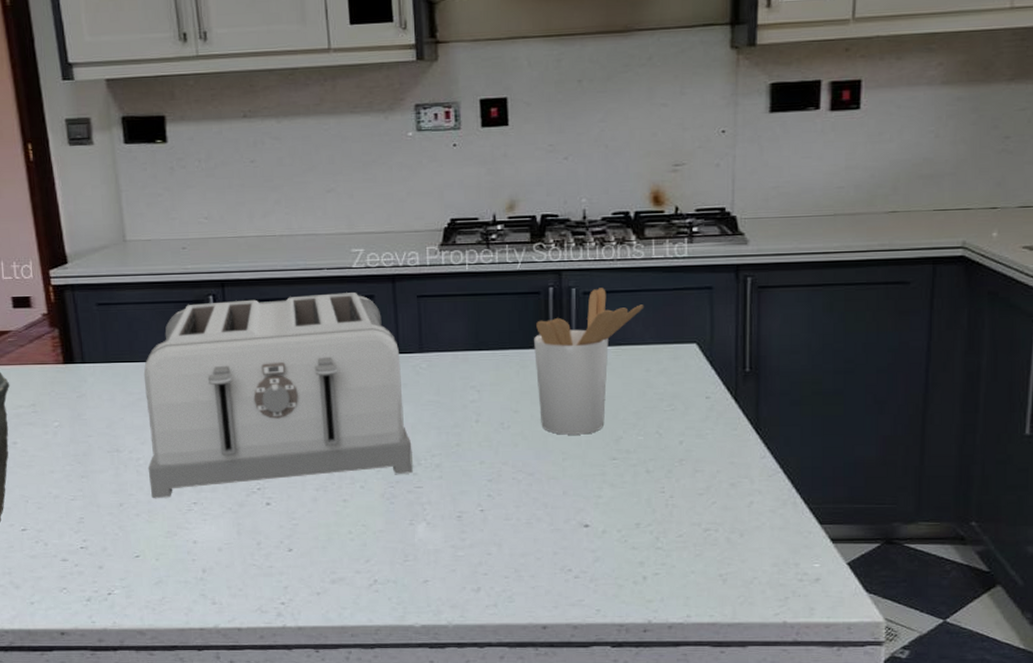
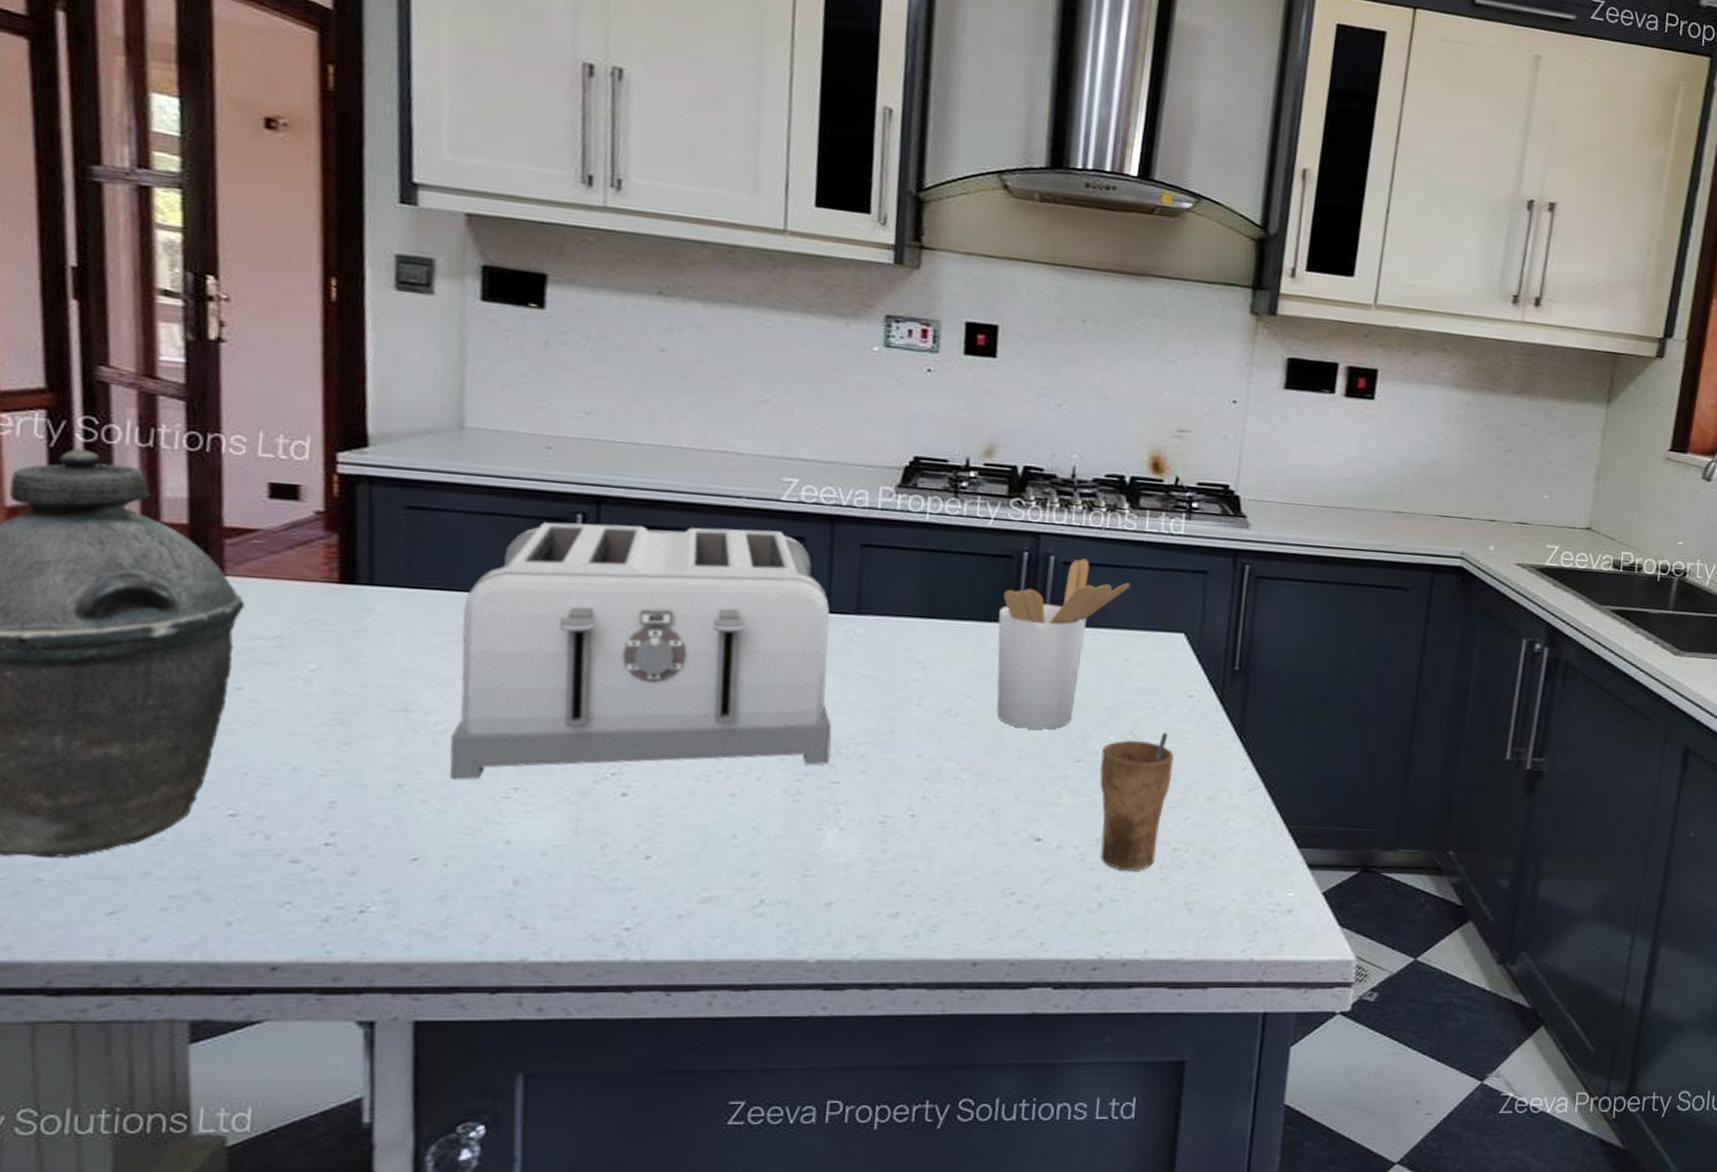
cup: none [633,430,697,549] -> present [1100,732,1174,871]

